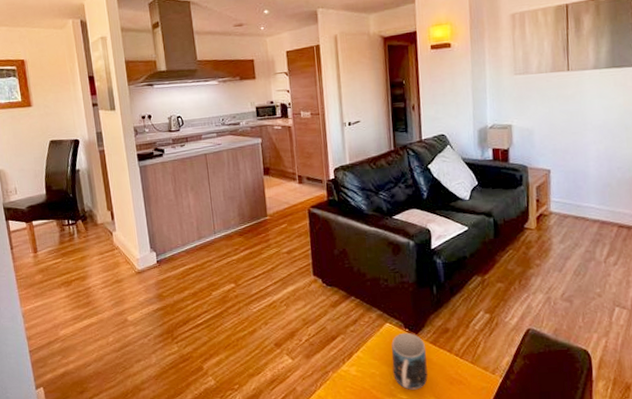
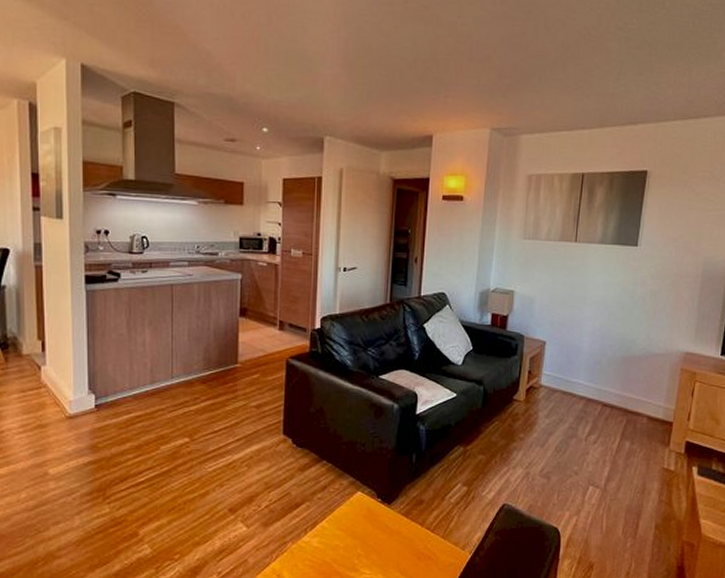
mug: present [391,332,428,390] -> none [358,502,397,565]

